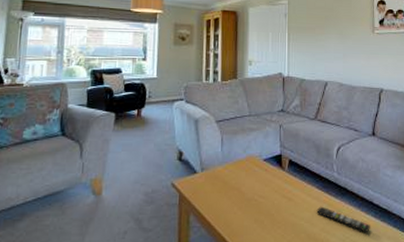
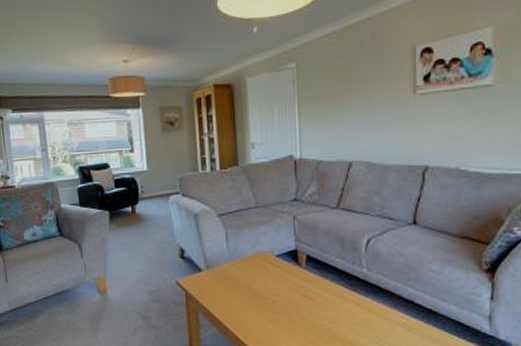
remote control: present [316,206,370,233] -> none [342,305,410,336]

